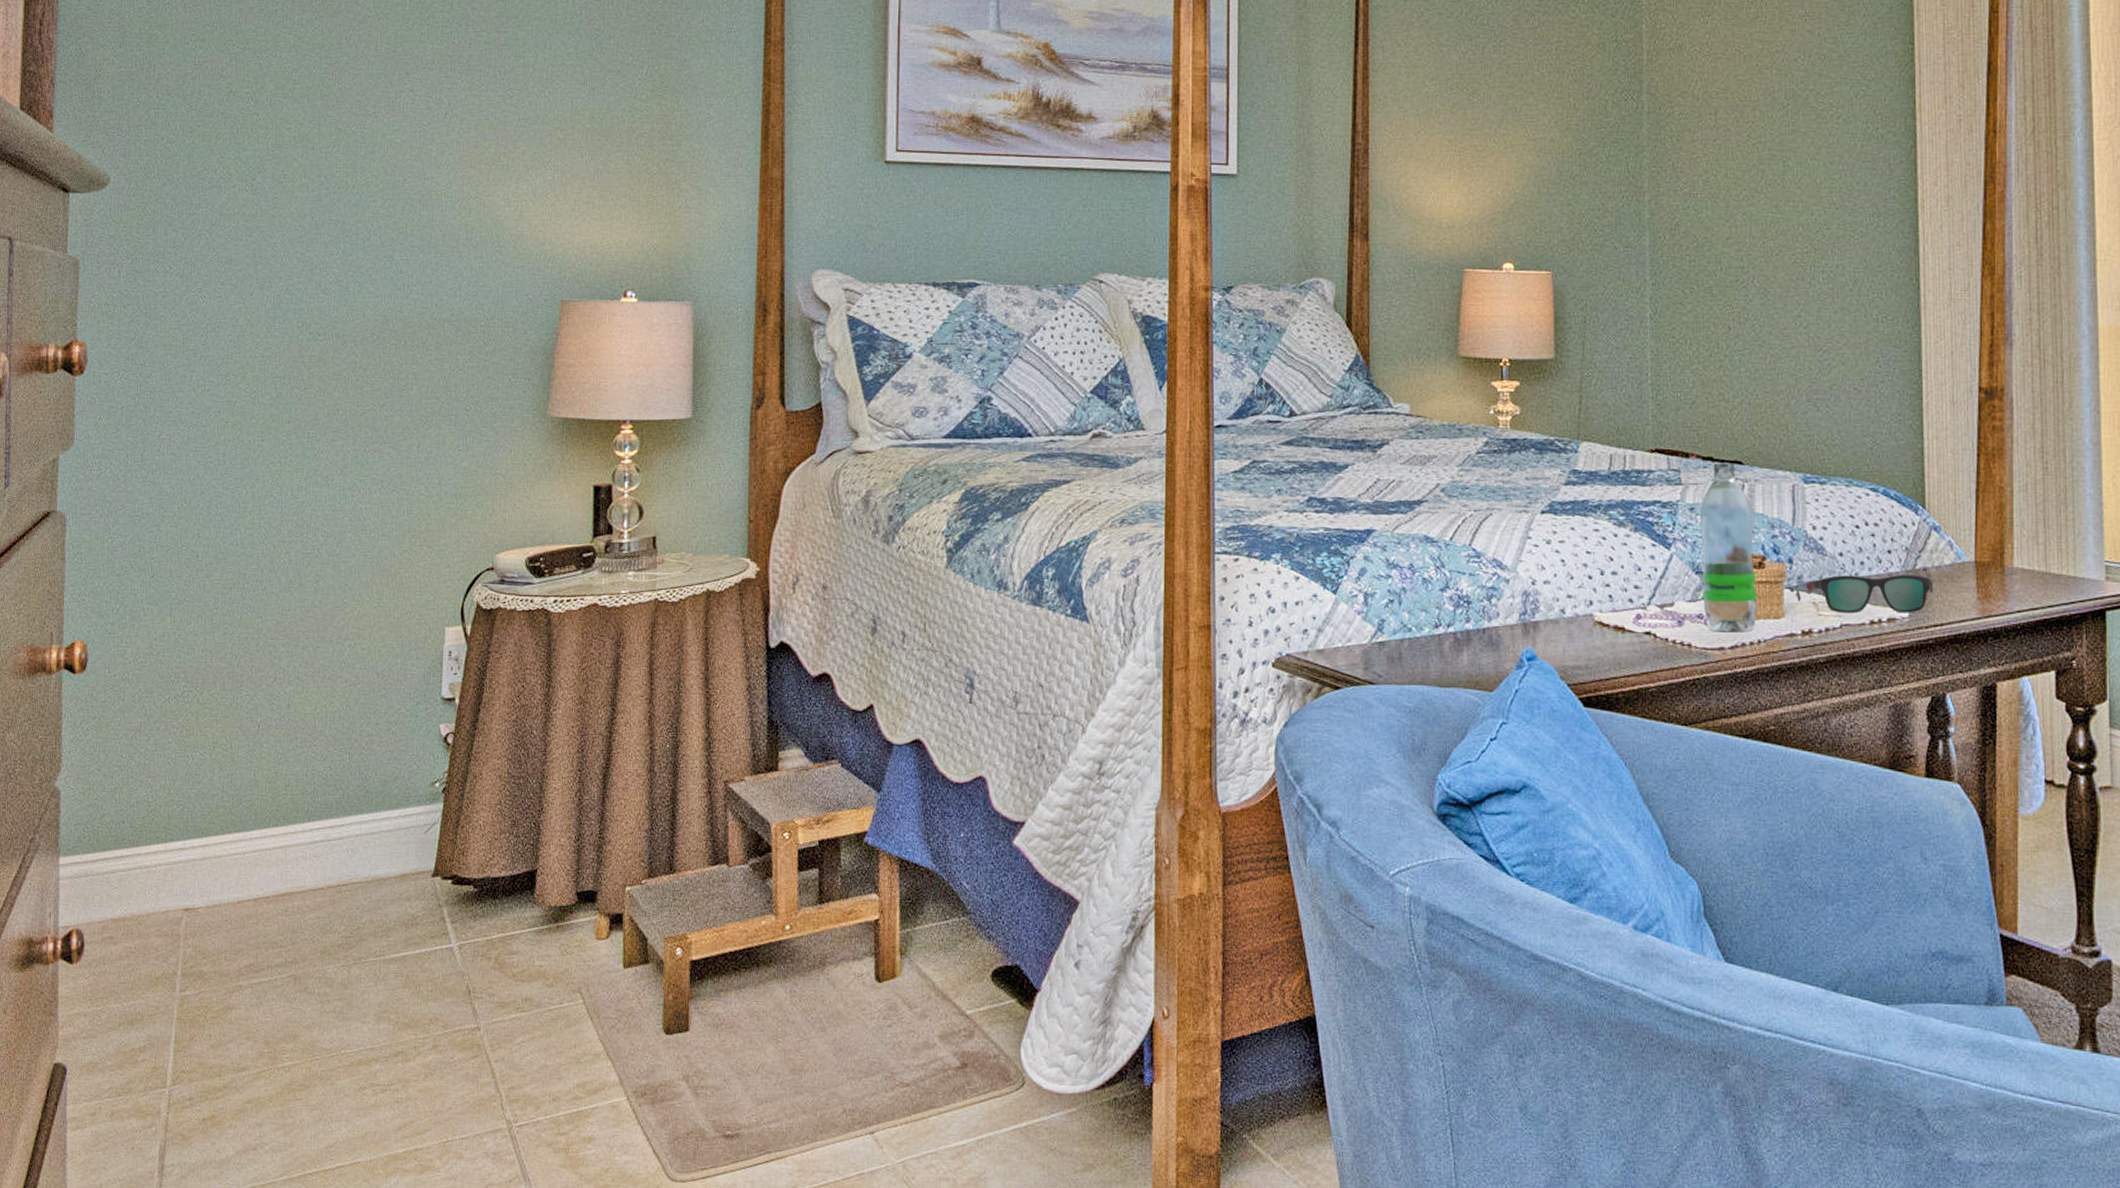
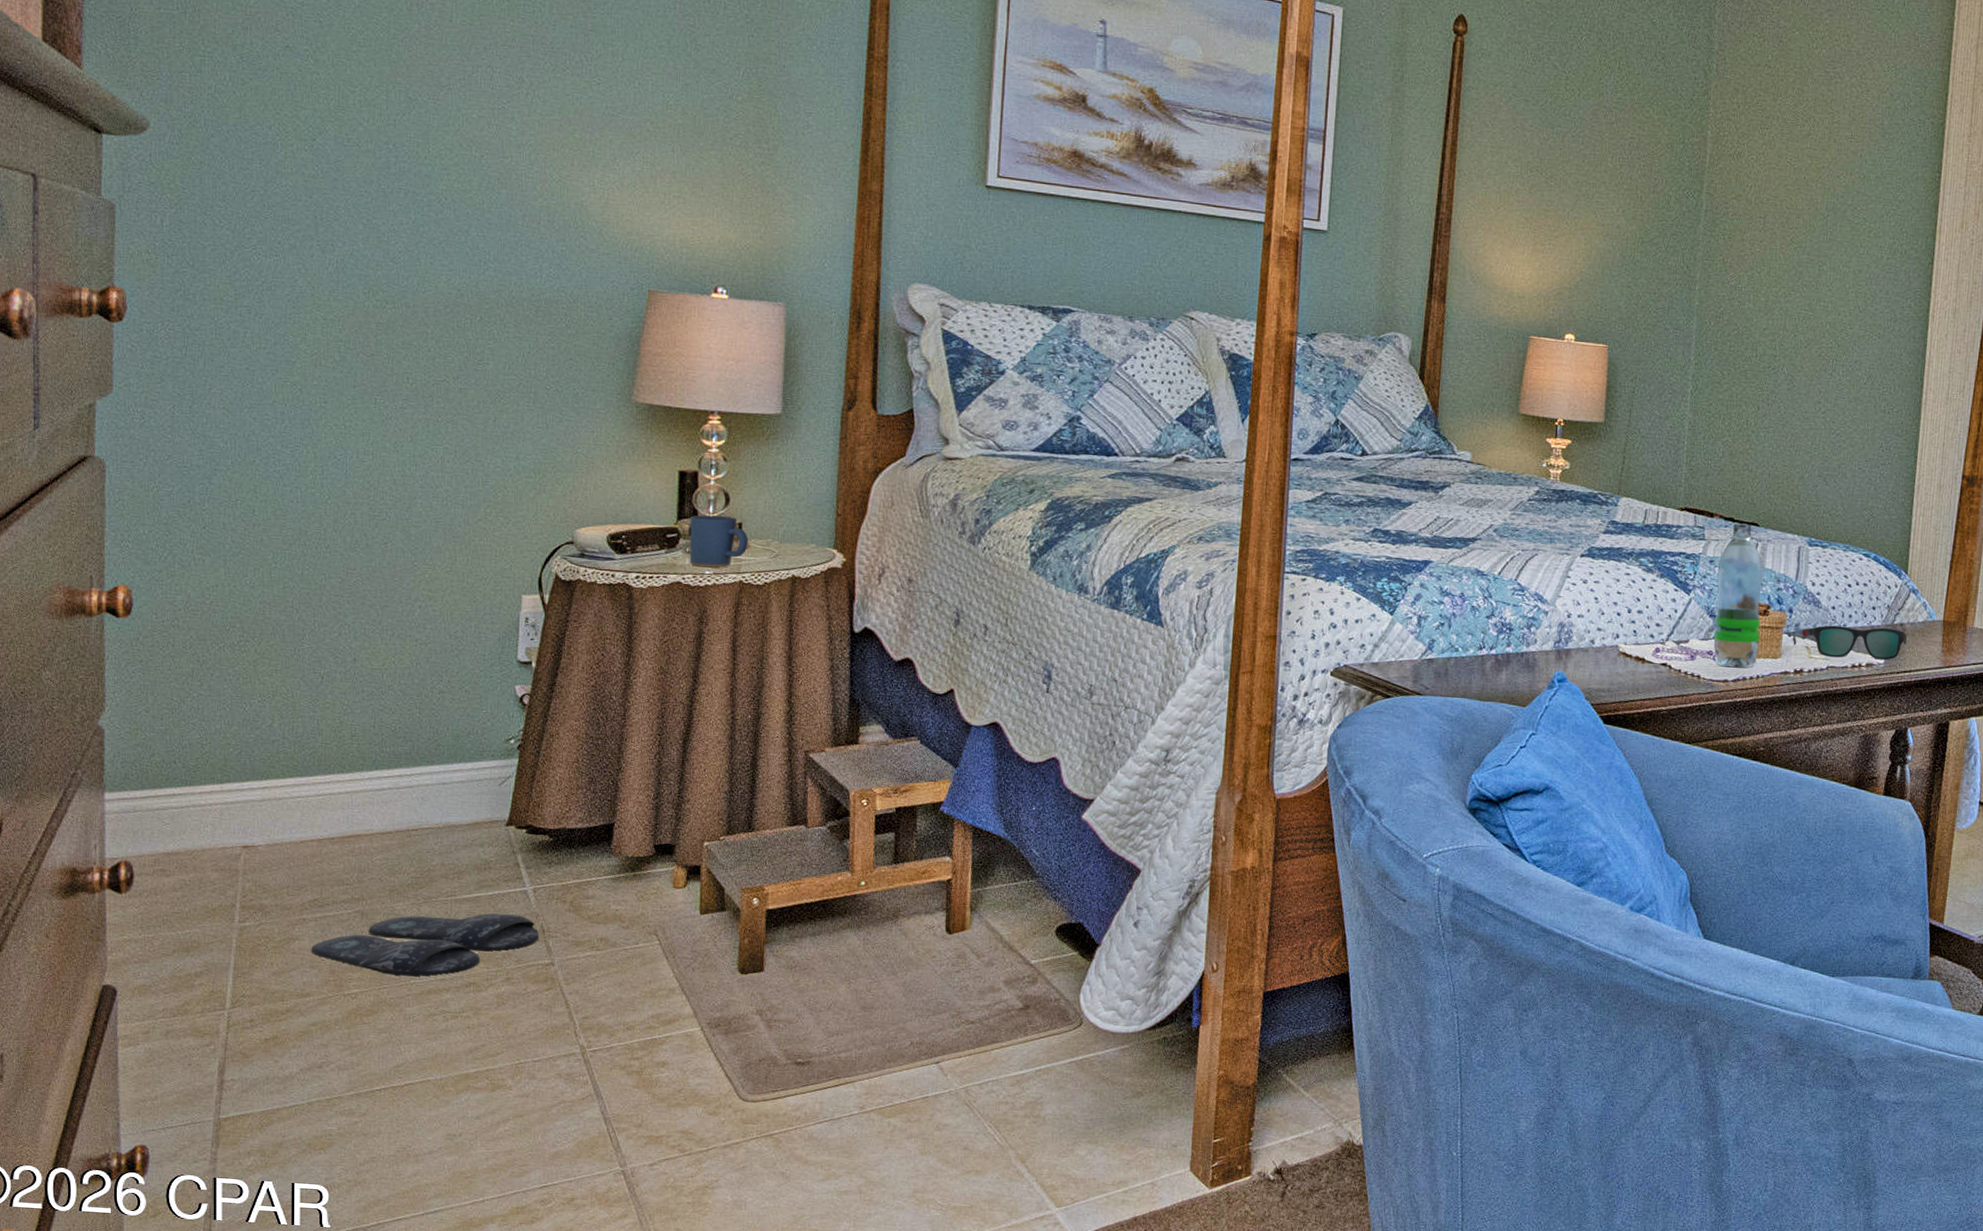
slippers: none [247,974,465,1046] -> present [312,913,539,977]
mug: none [605,530,662,586] -> present [689,515,748,568]

